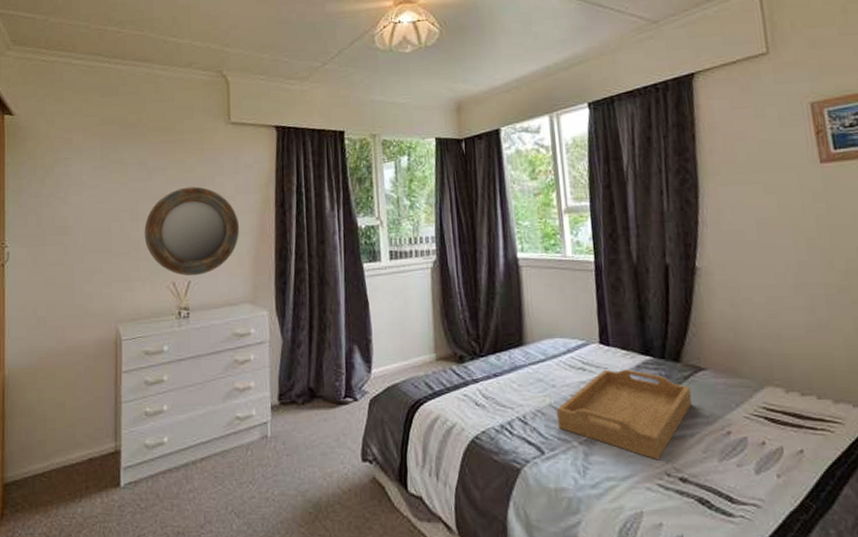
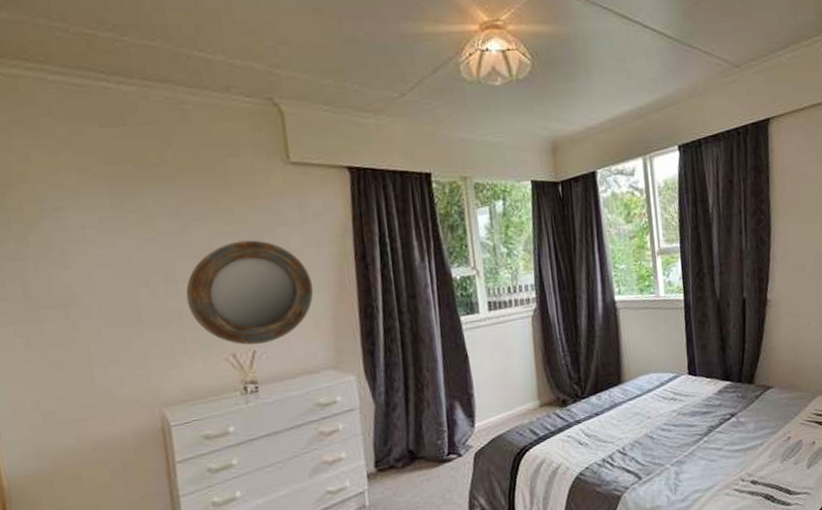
serving tray: present [556,368,692,461] -> none [651,394,762,470]

